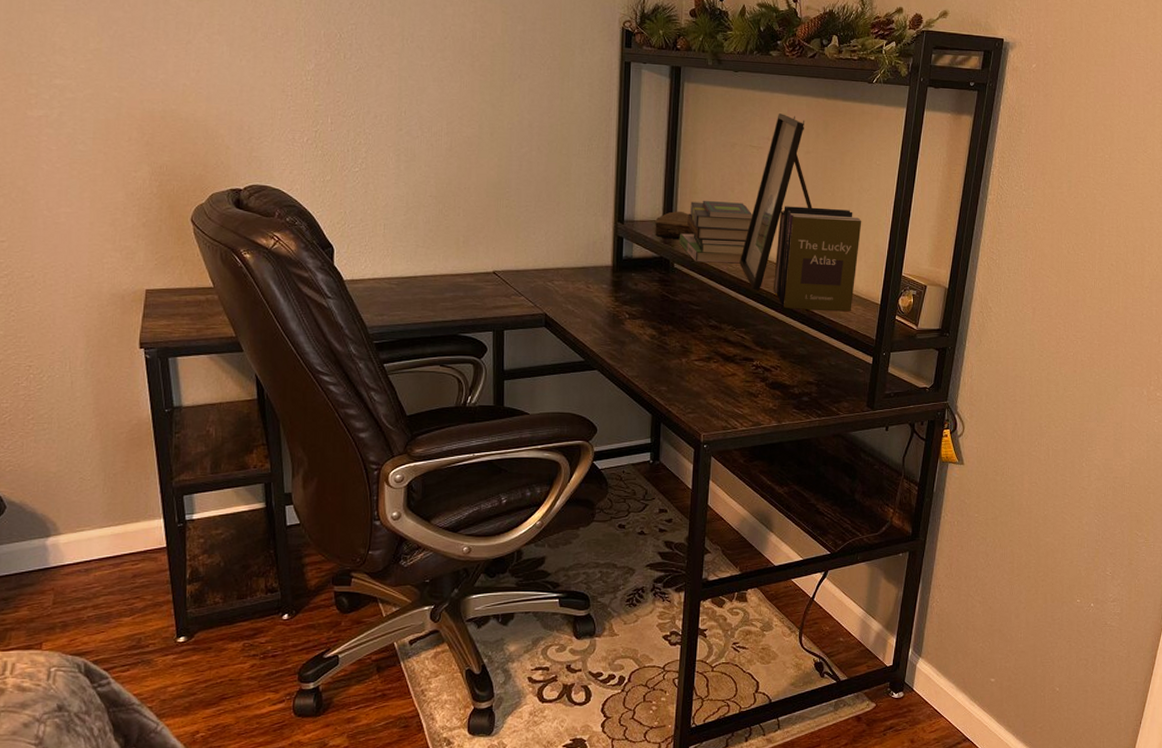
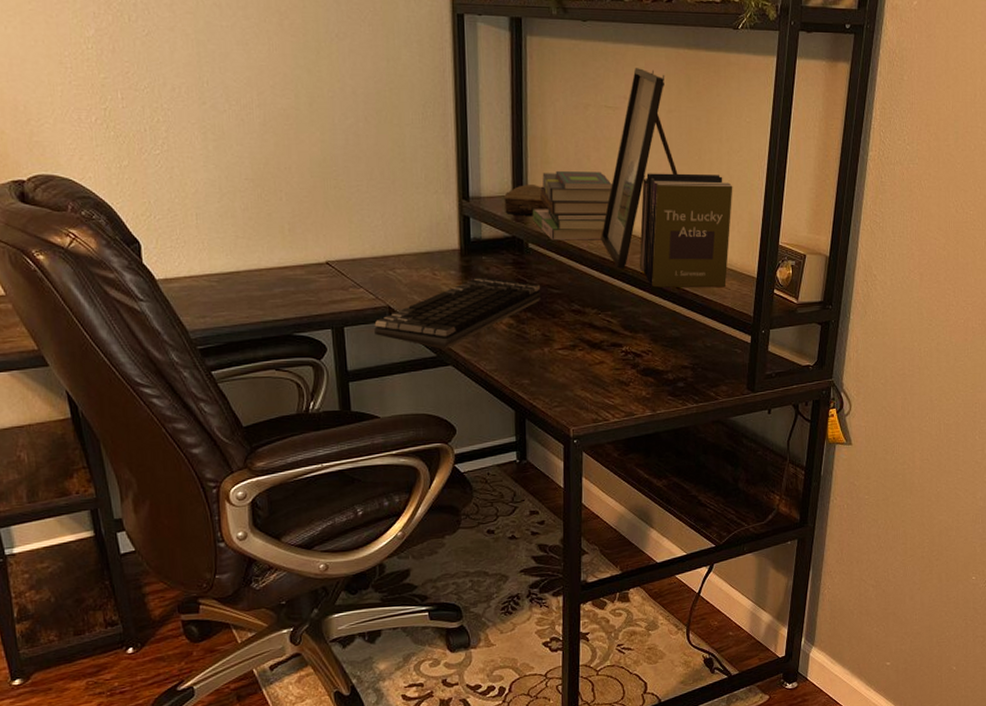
computer keyboard: none [531,291,683,356] -> present [374,276,541,351]

